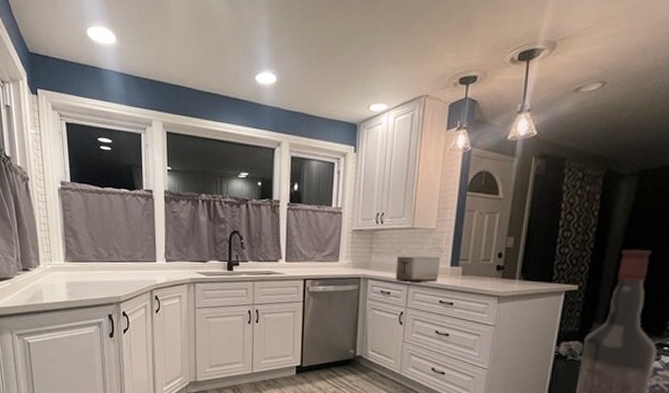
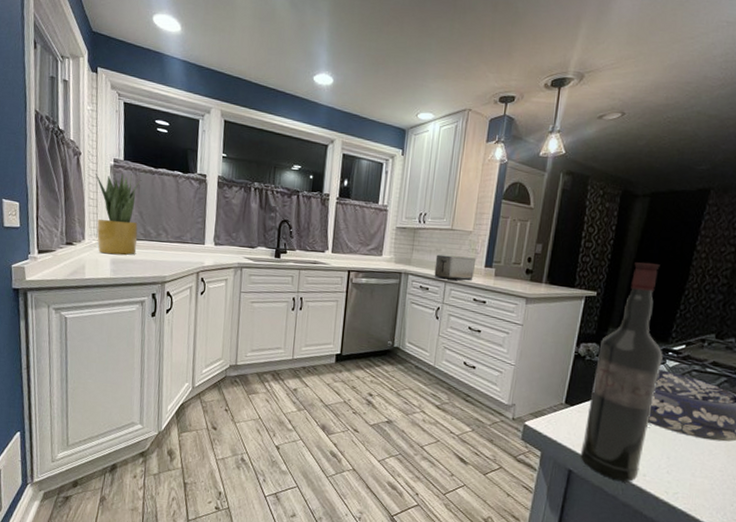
planter: none [44,196,90,278] -> present [95,172,141,255]

